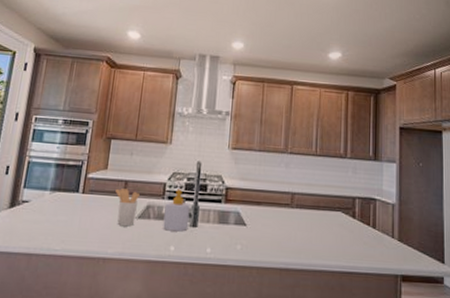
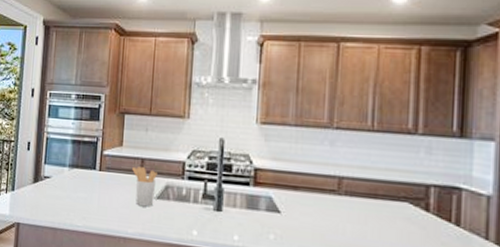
soap bottle: present [163,189,191,232] -> none [184,168,214,216]

